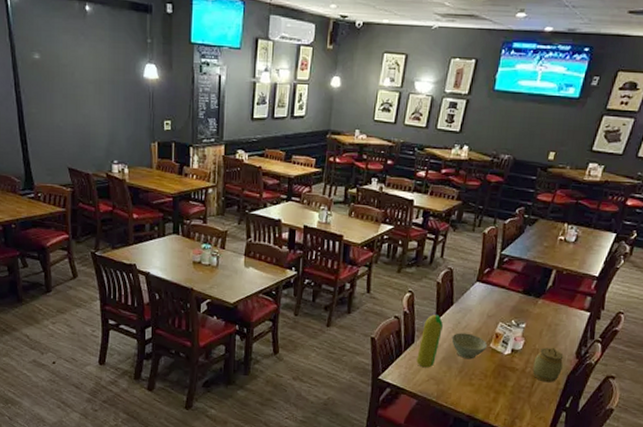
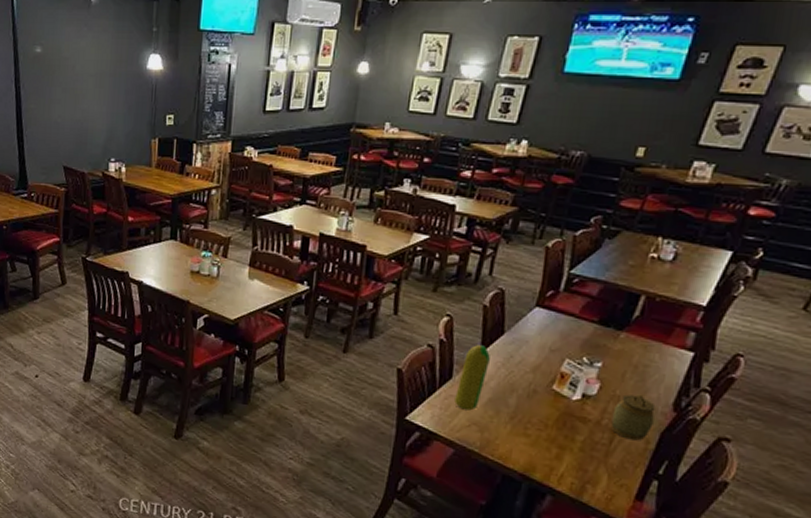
bowl: present [451,333,488,359] -> none [501,369,550,404]

